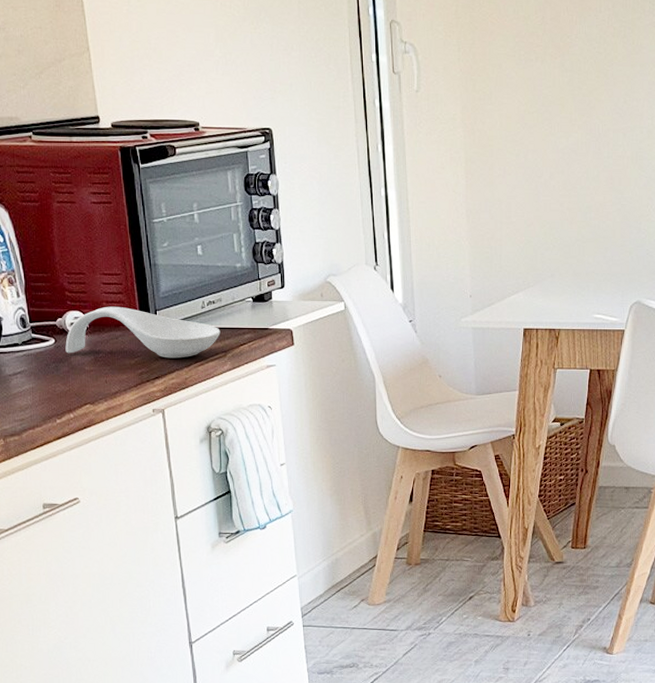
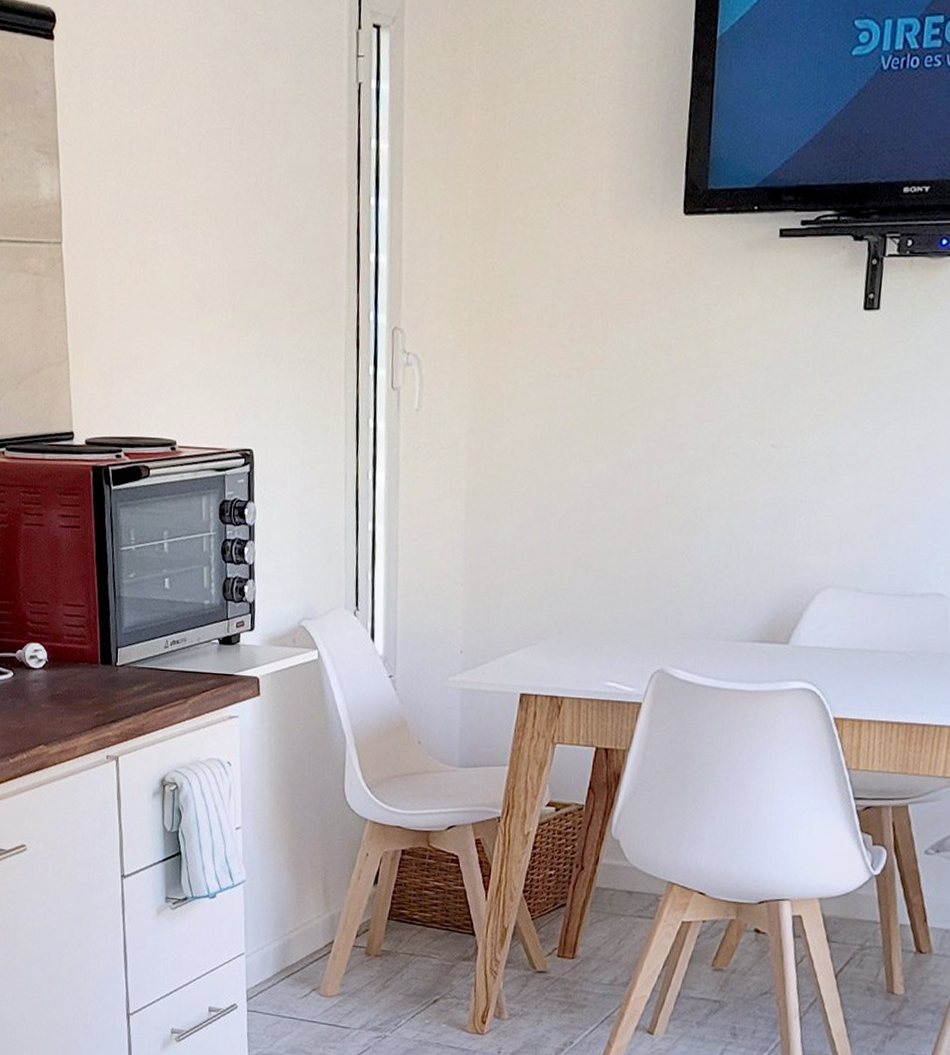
spoon rest: present [65,306,221,359] -> none [23,640,183,702]

